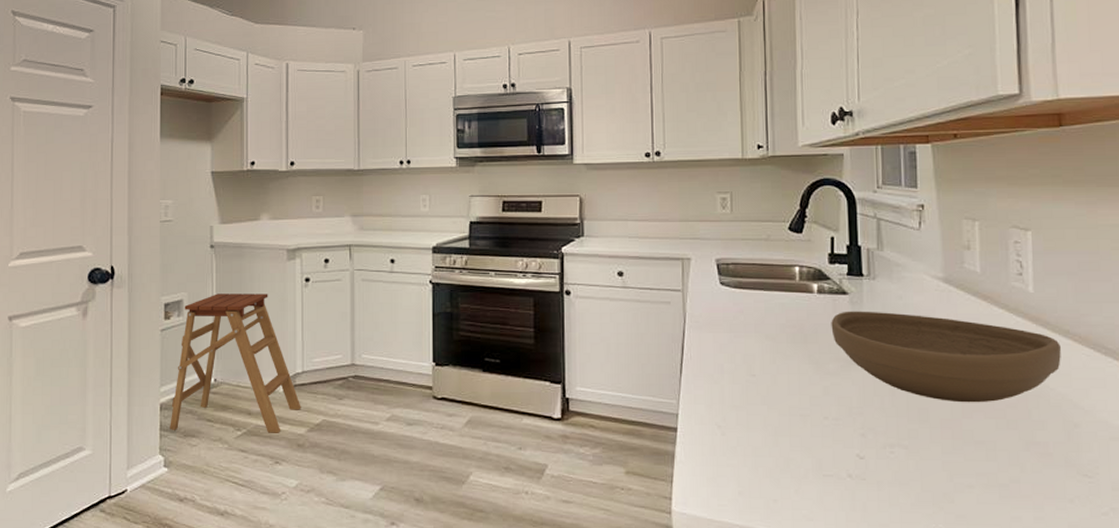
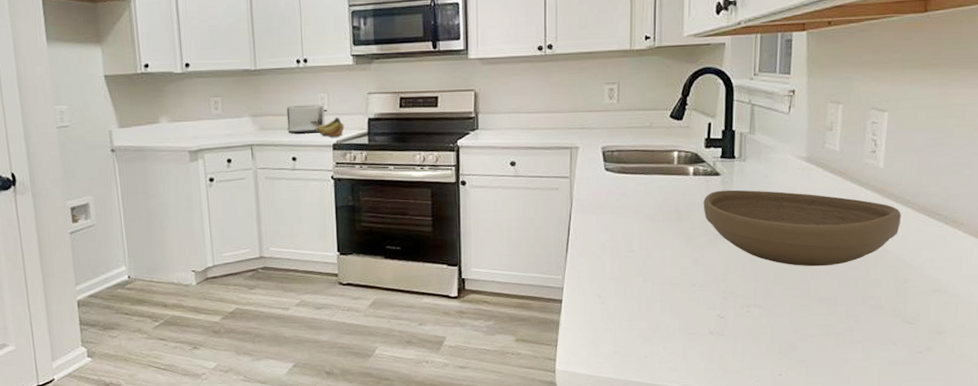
step ladder: present [170,294,301,433] -> none [88,194,215,324]
toaster: none [387,206,429,235] -> present [286,104,328,134]
fruit: none [415,219,445,241] -> present [315,117,344,138]

